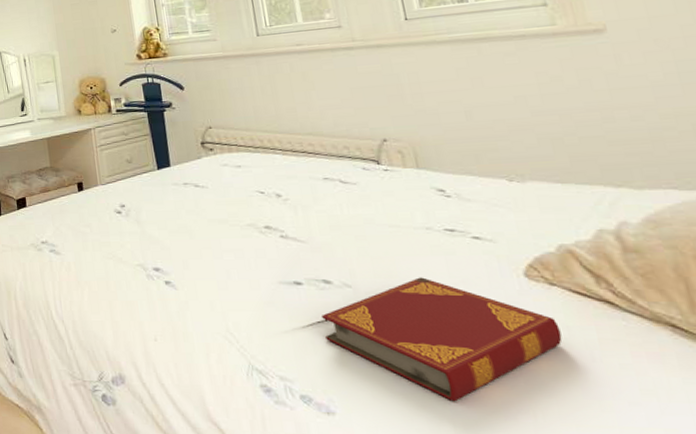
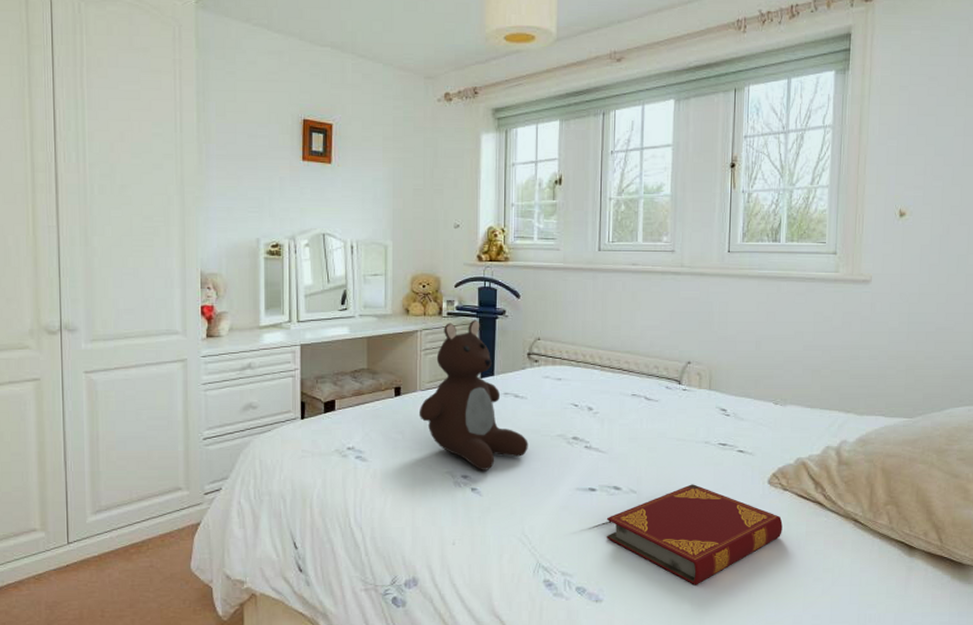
teddy bear: none [103,114,218,263] -> present [420,320,528,470]

